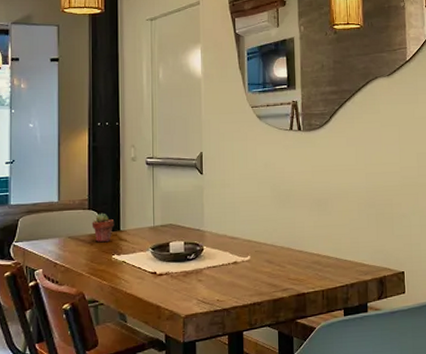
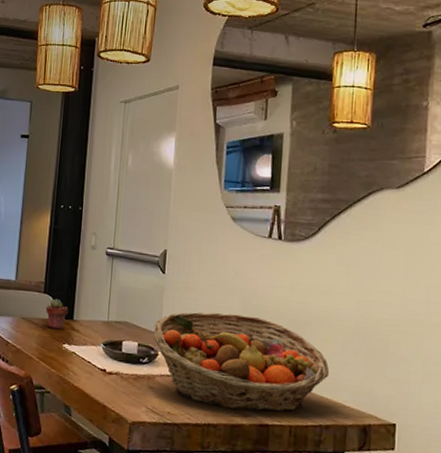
fruit basket: none [197,200,350,287] -> present [153,312,330,412]

